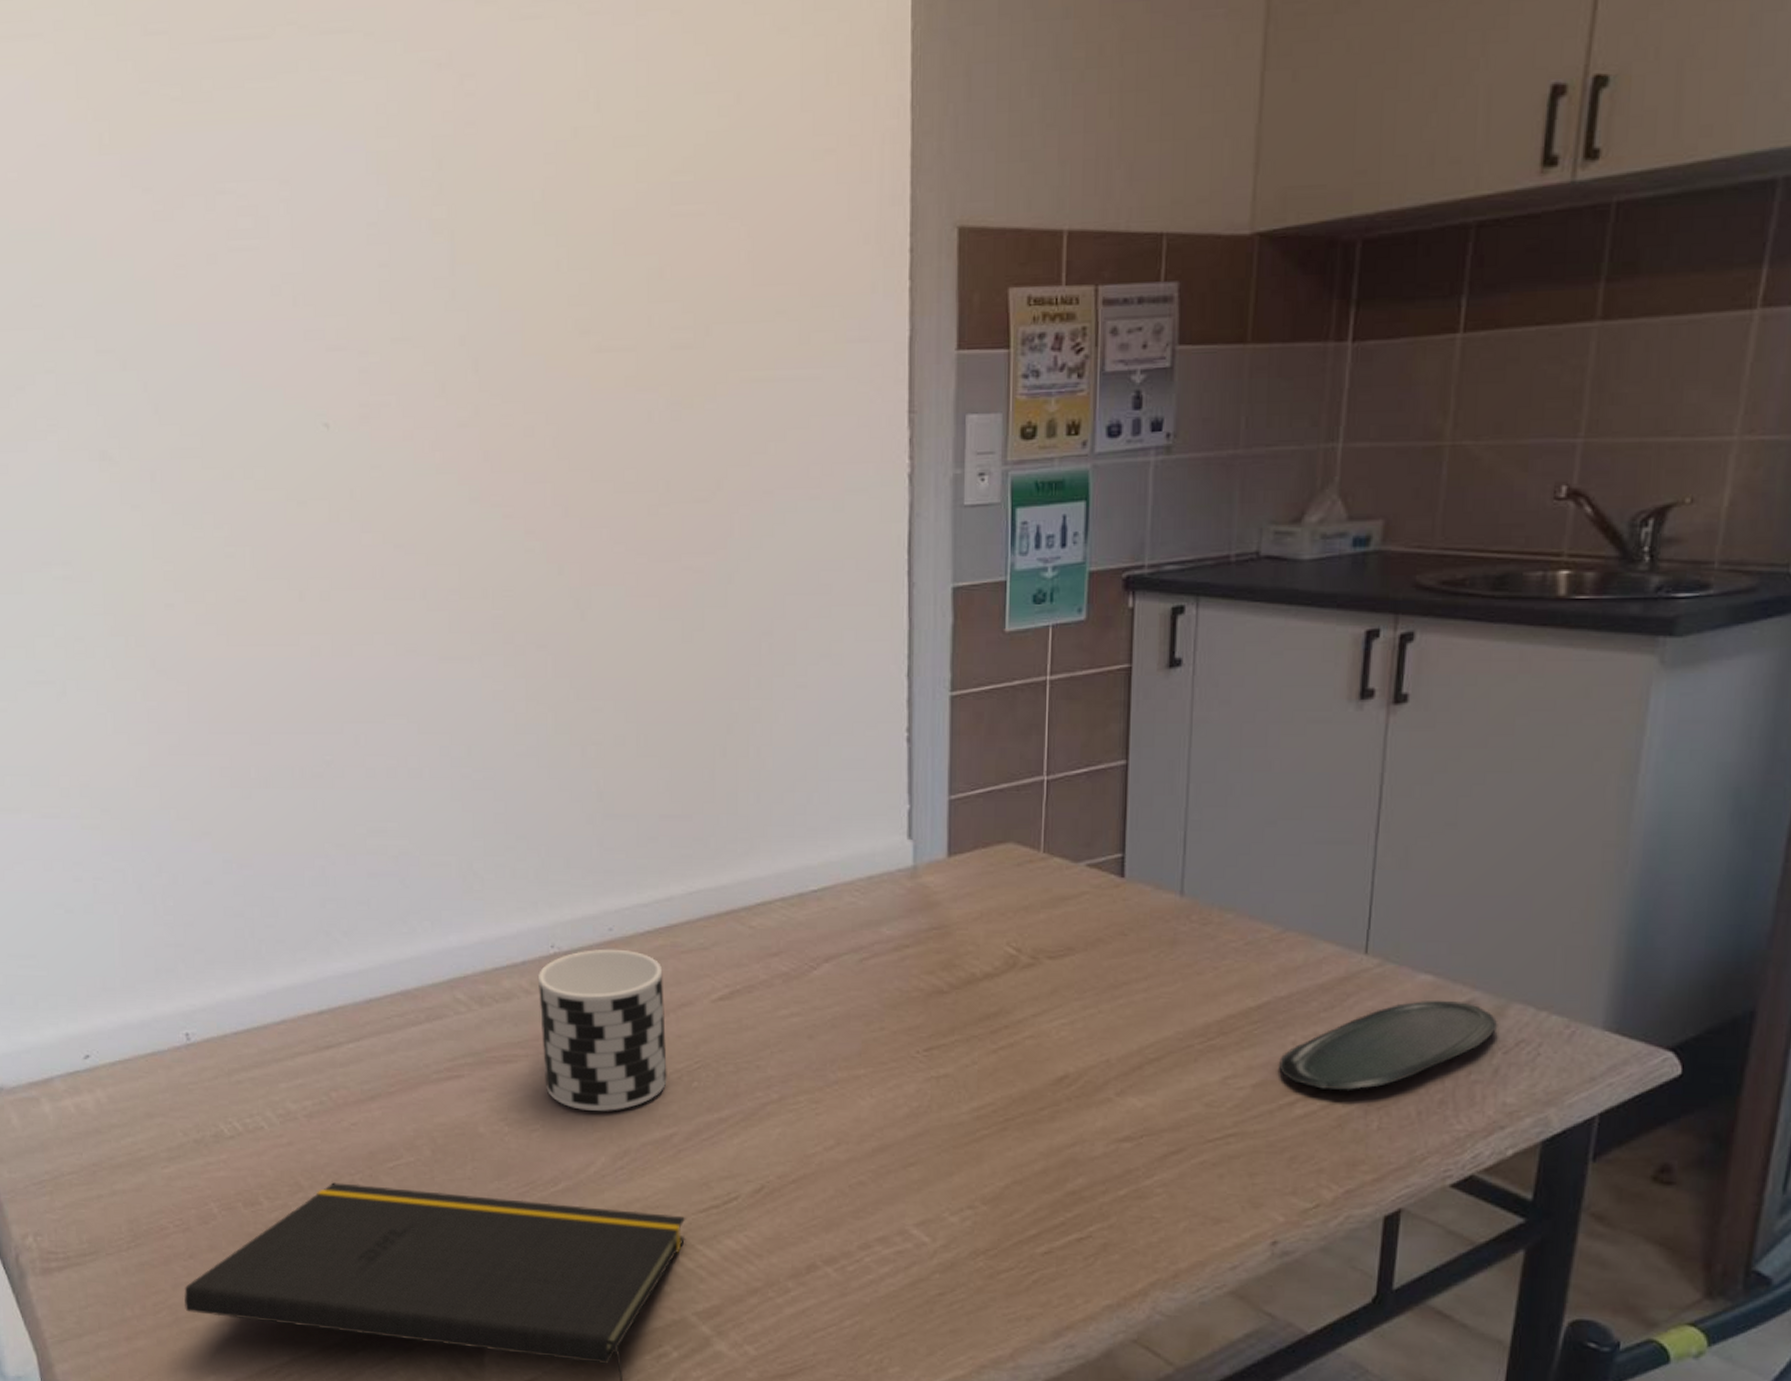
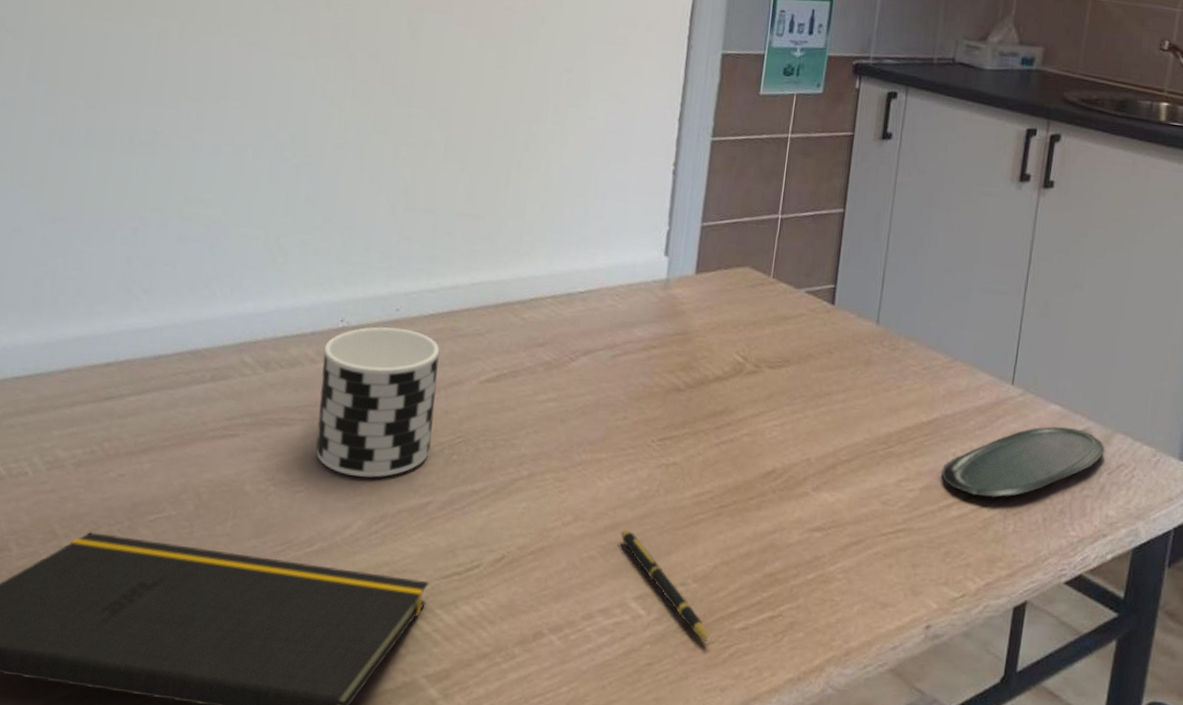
pen: none [892,1151,1009,1268] -> present [620,529,710,642]

